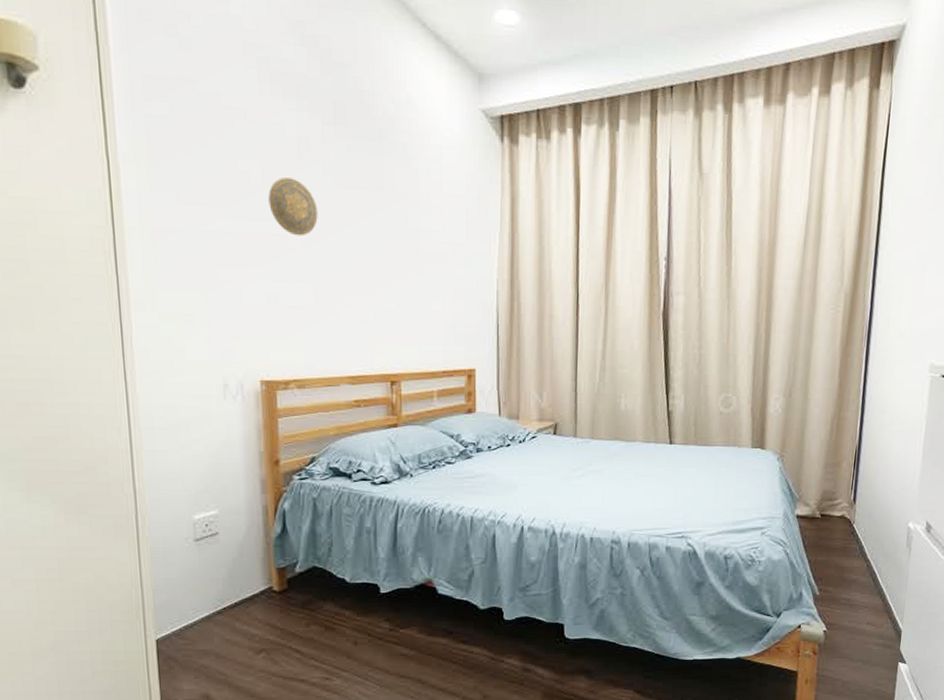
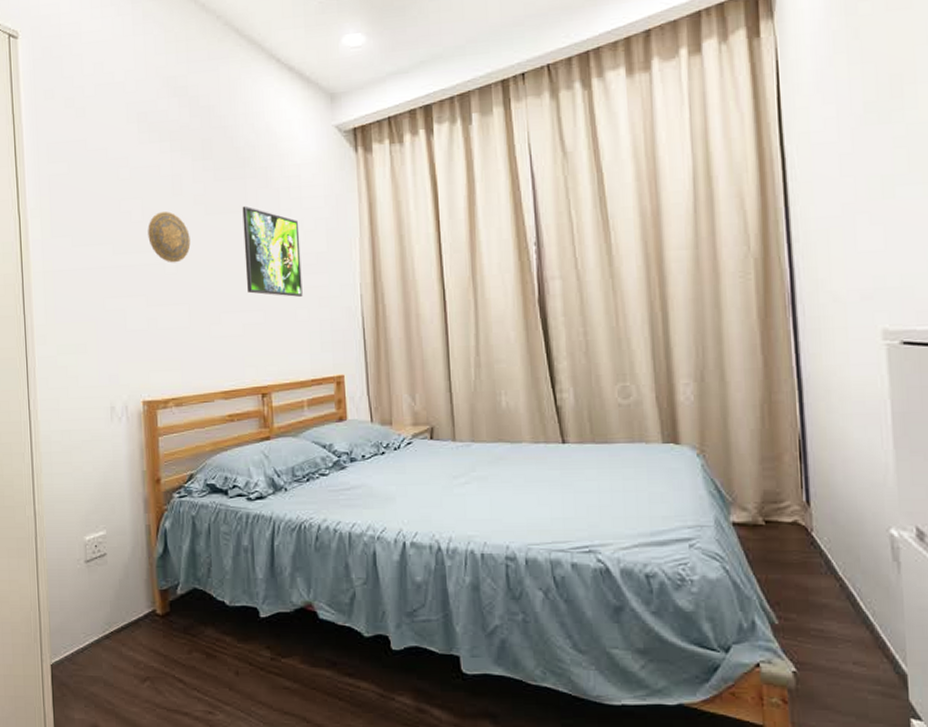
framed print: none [377,183,438,286] -> present [242,205,303,297]

